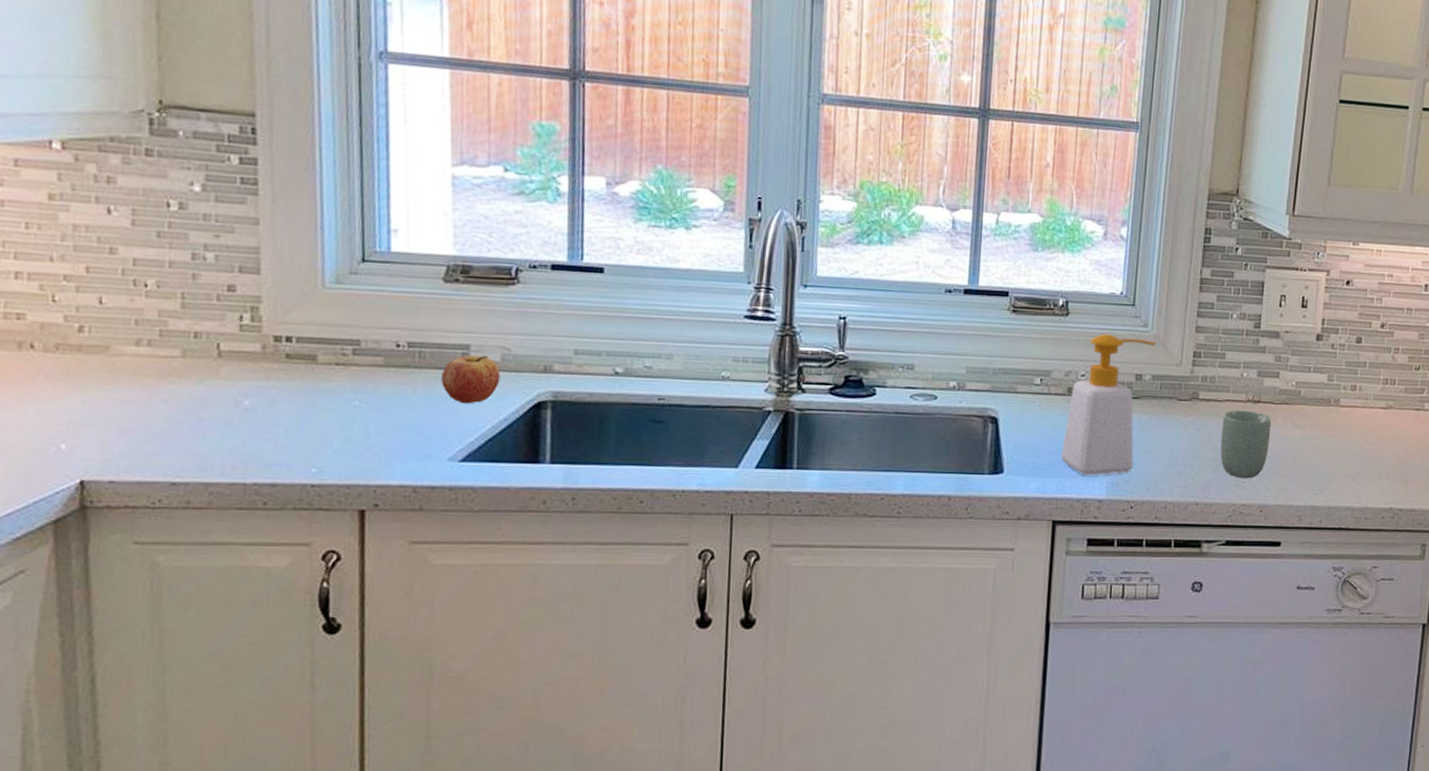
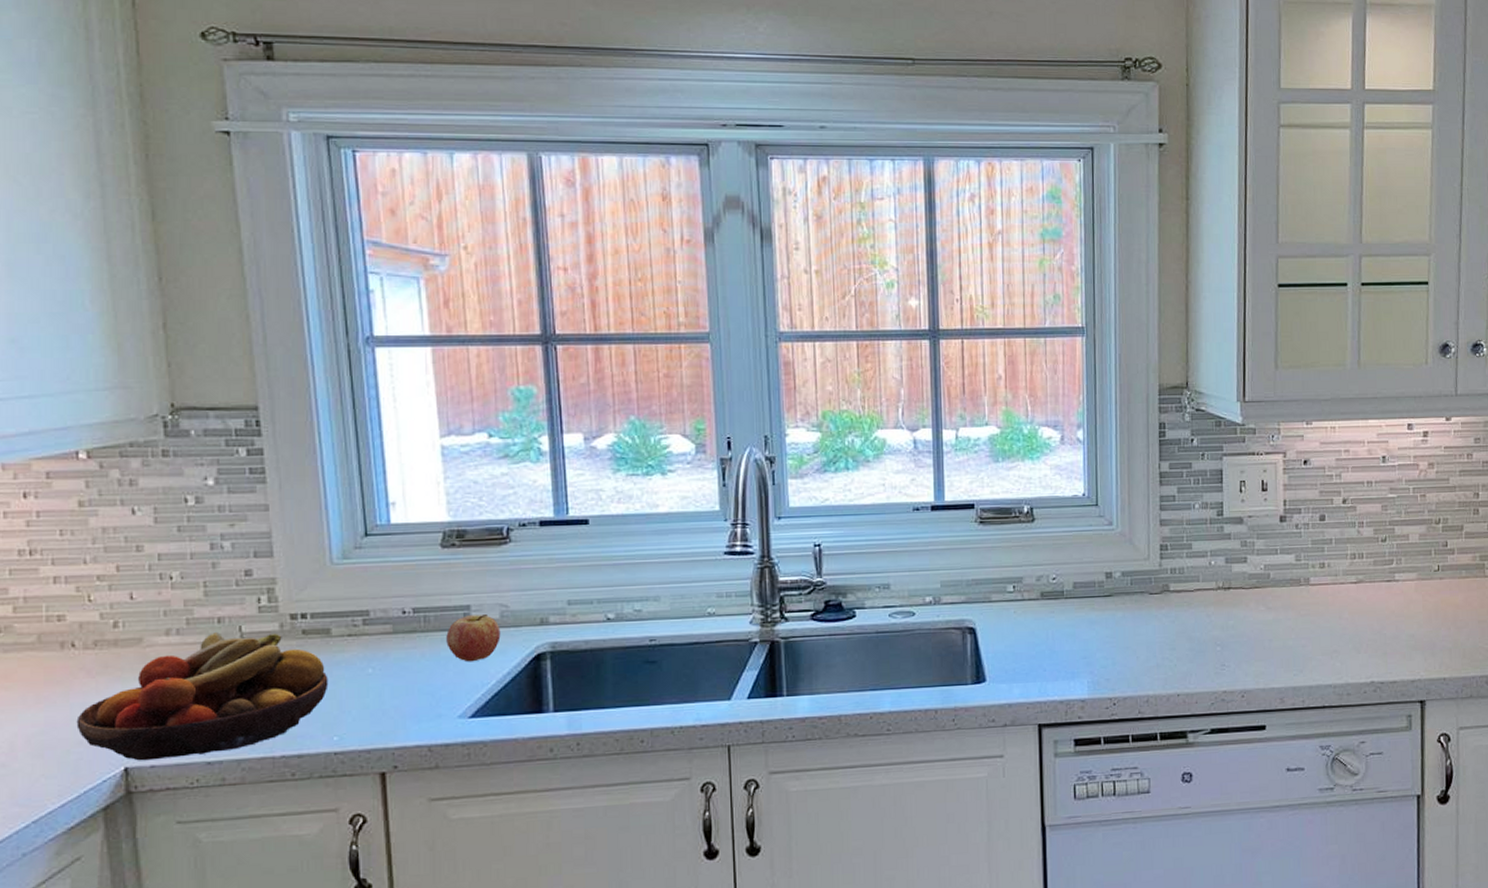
fruit bowl: none [30,347,311,476] -> present [76,632,329,761]
soap bottle: present [1061,334,1156,476] -> none [1040,536,1123,677]
cup: present [1220,410,1272,479] -> none [1195,598,1245,666]

